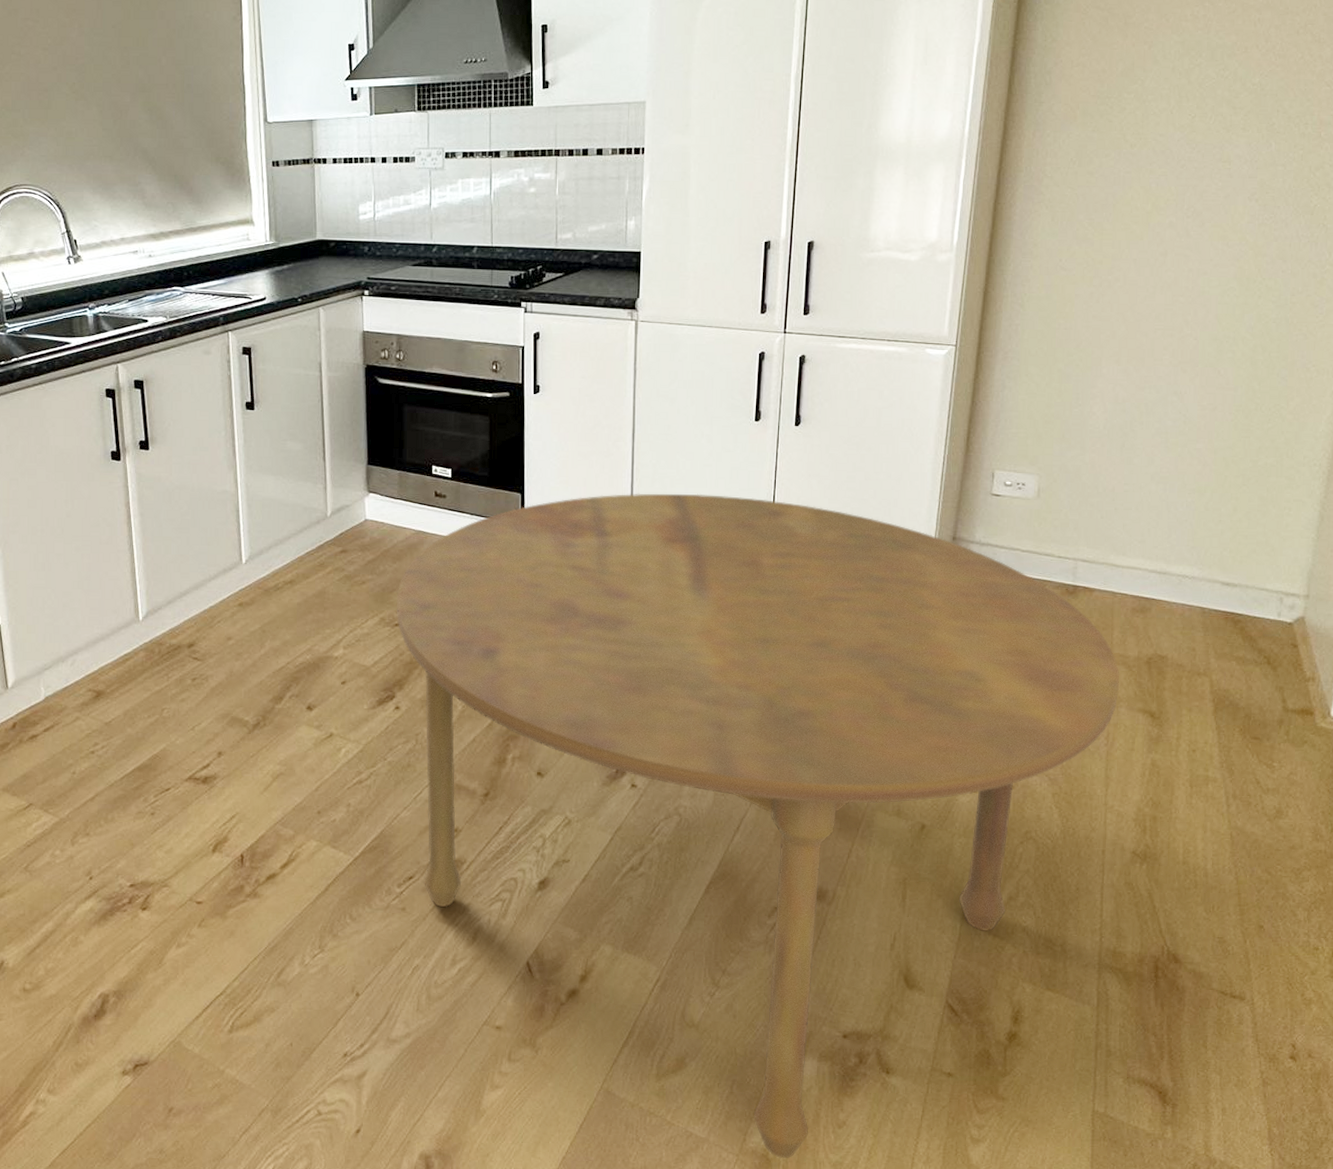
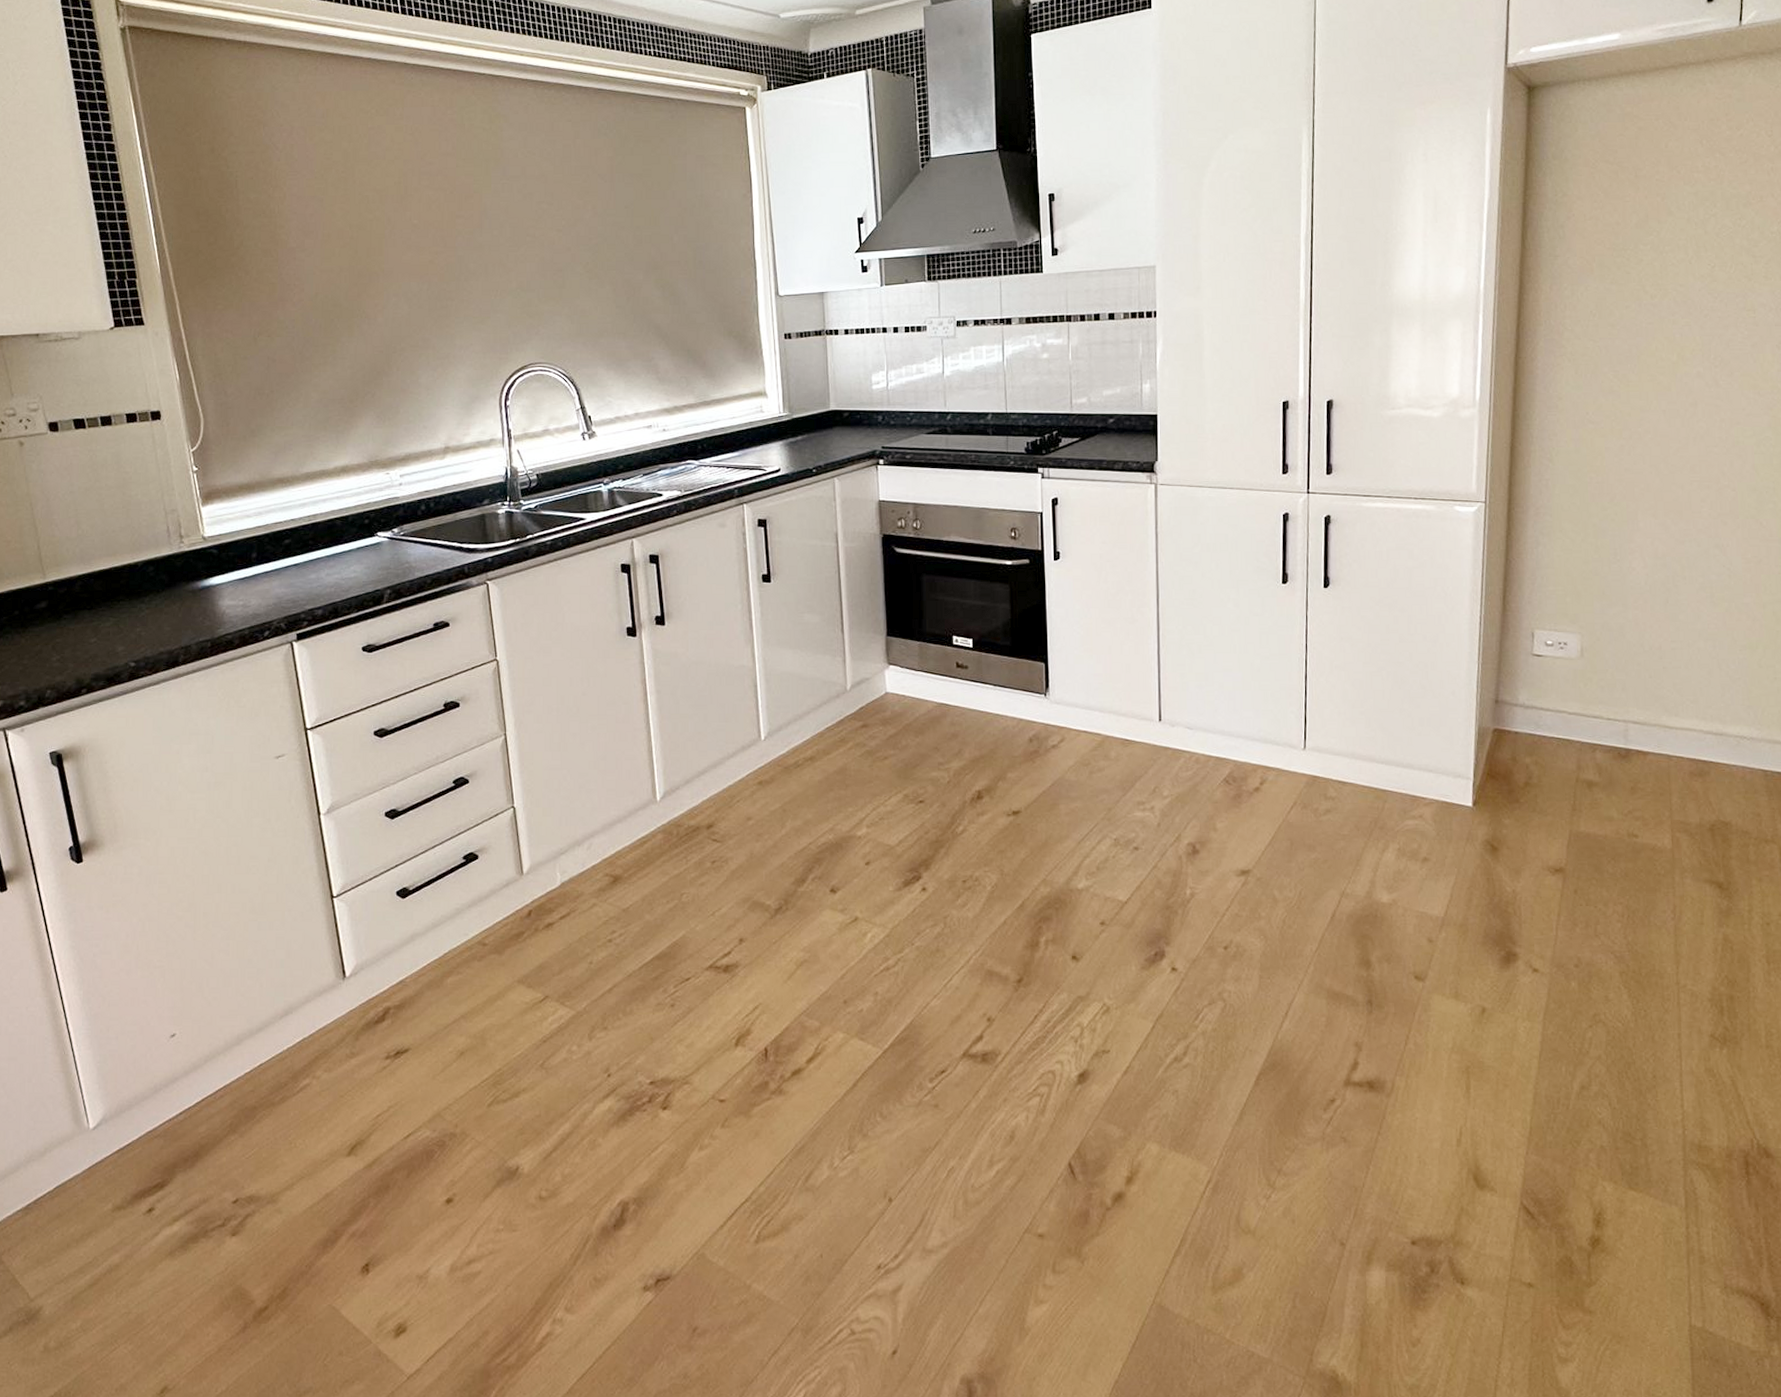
dining table: present [396,493,1120,1159] -> none [919,659,1683,1382]

